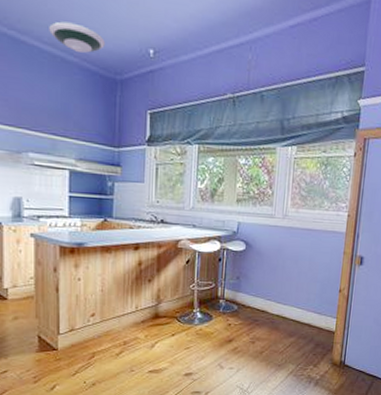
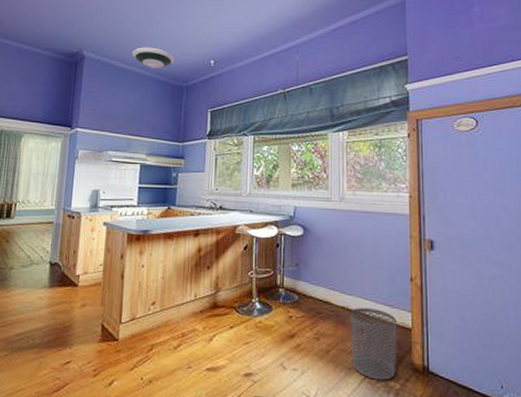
waste bin: none [281,315,324,373] -> present [350,308,398,381]

